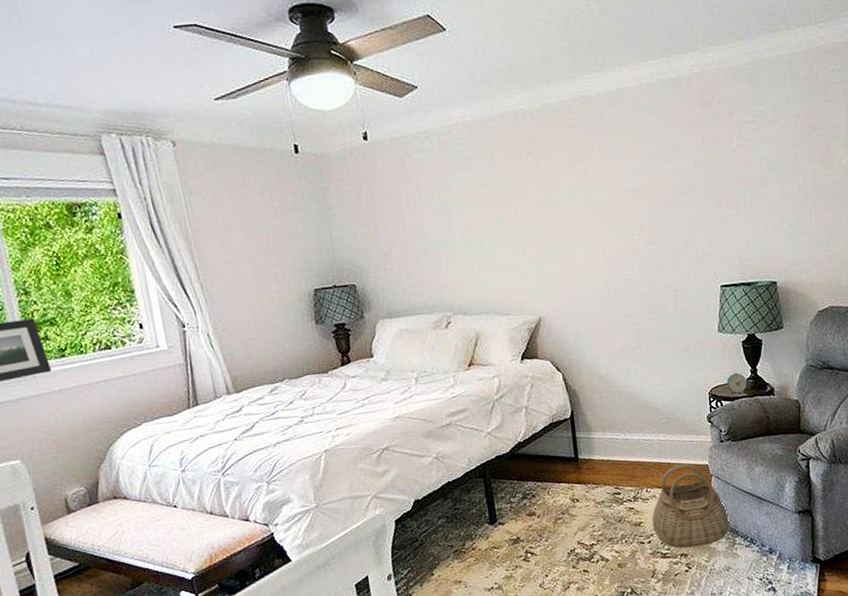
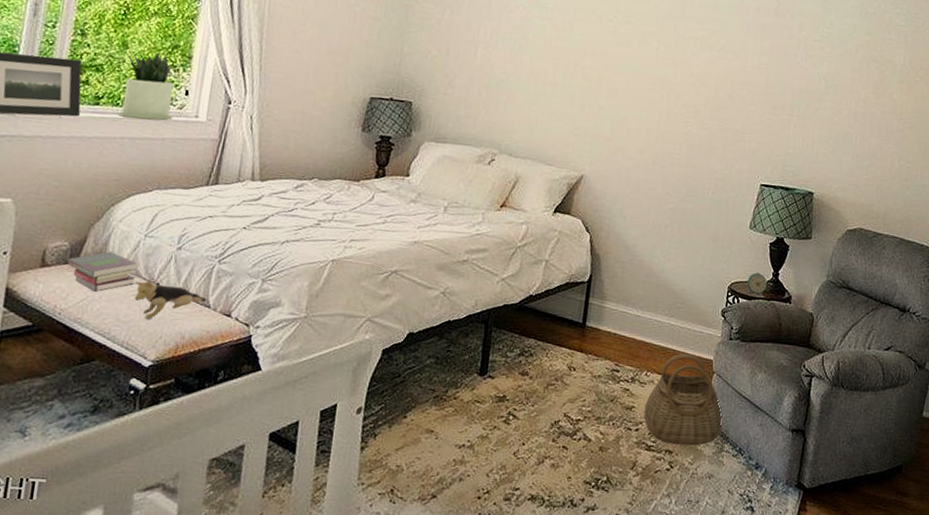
planter: none [73,294,137,364] -> present [117,51,174,121]
books: none [88,487,154,525] -> present [67,251,138,292]
plush toy: none [154,504,224,539] -> present [134,279,207,319]

